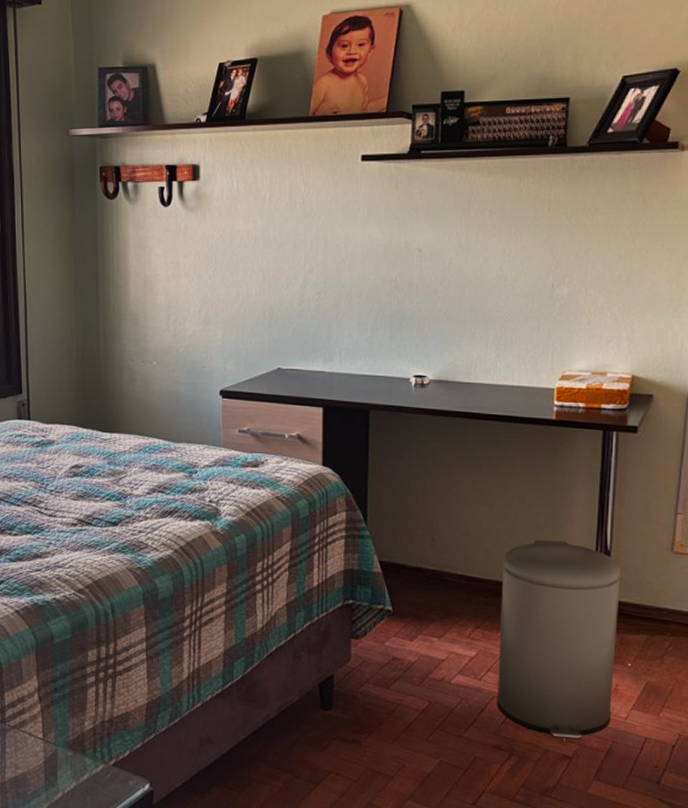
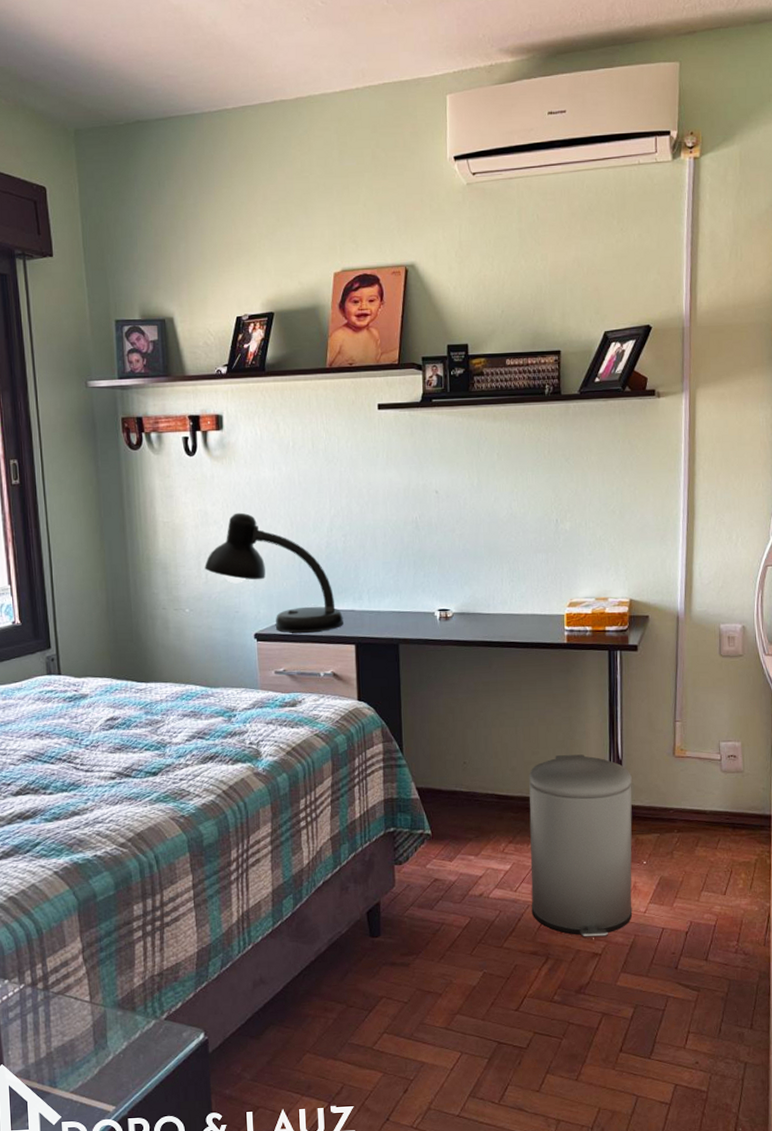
desk lamp: none [174,266,312,393] -> present [204,512,343,634]

